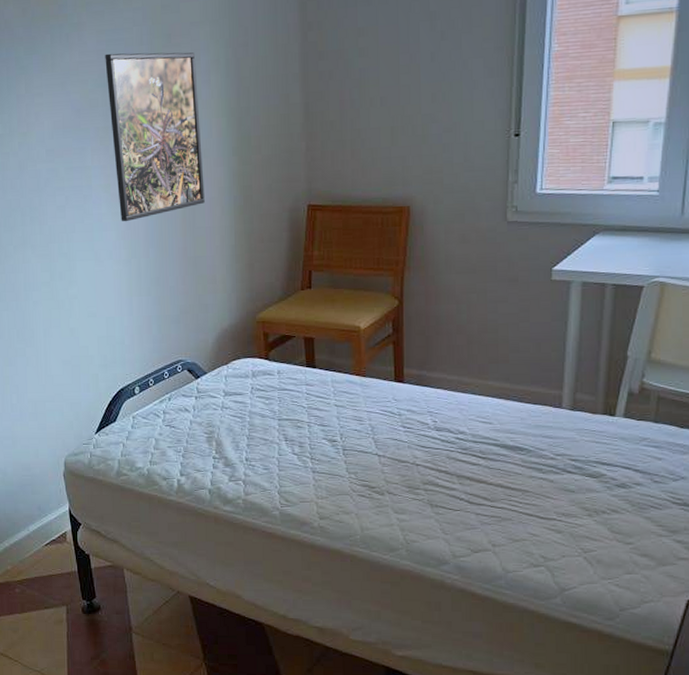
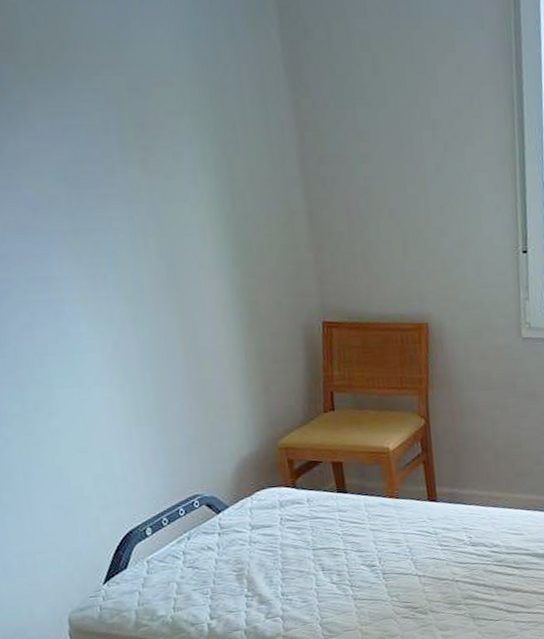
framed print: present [105,52,205,222] -> none [62,141,206,342]

